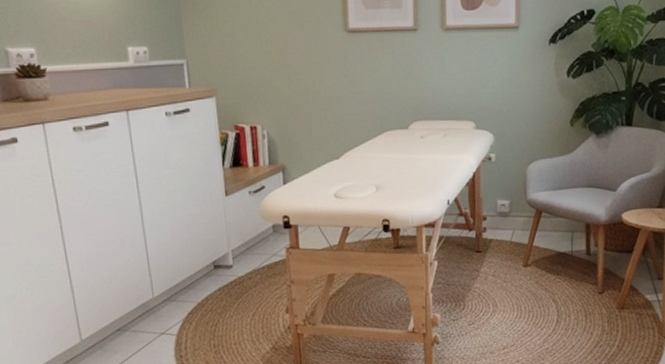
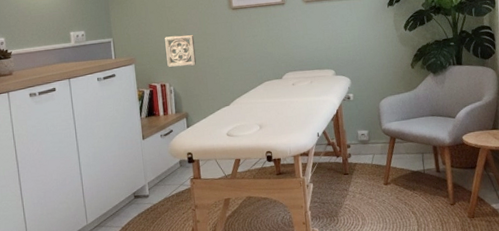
wall ornament: none [257,62,299,105] -> present [165,35,197,68]

